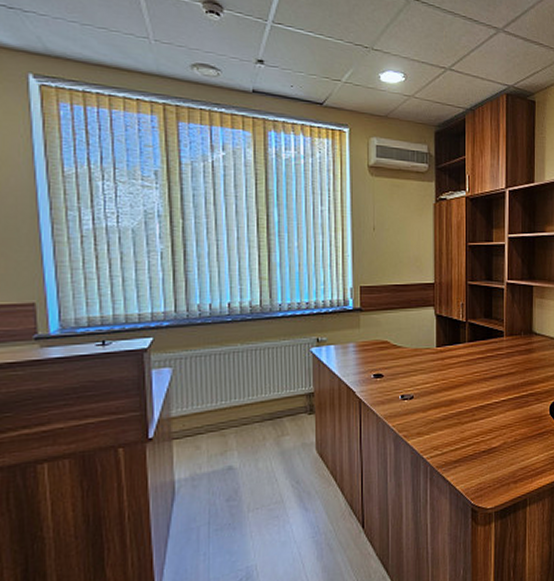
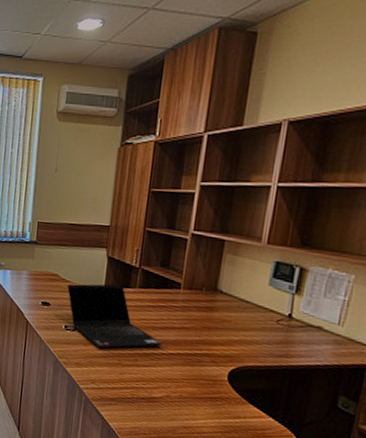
laptop computer: none [399,341,495,411] -> present [67,284,163,348]

